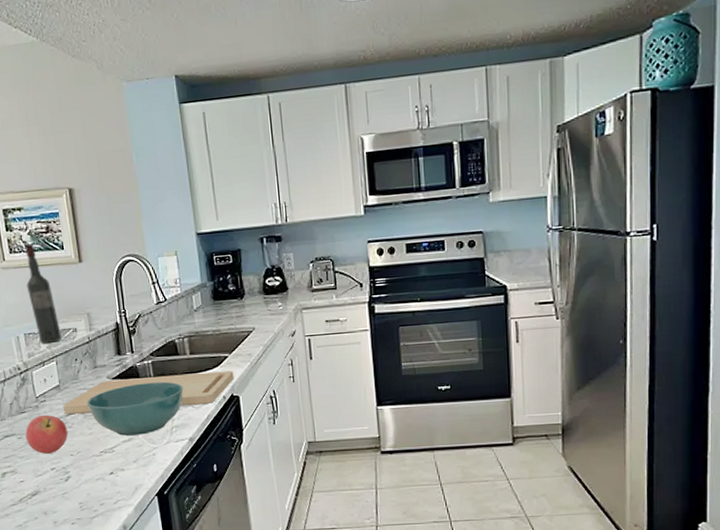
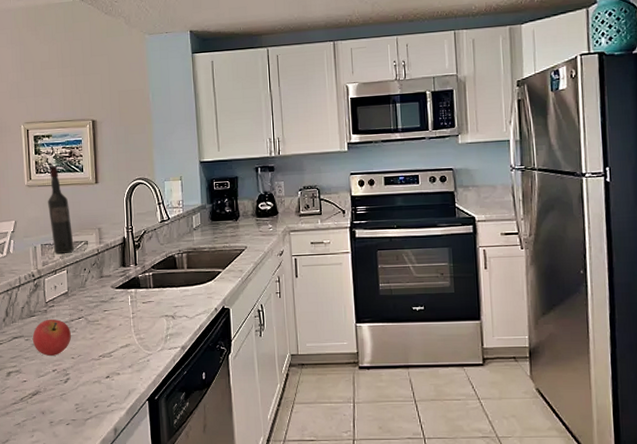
cutting board: present [63,370,235,414] -> none [70,285,226,319]
bowl: present [86,381,184,436] -> none [91,292,180,342]

